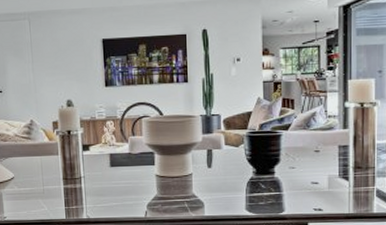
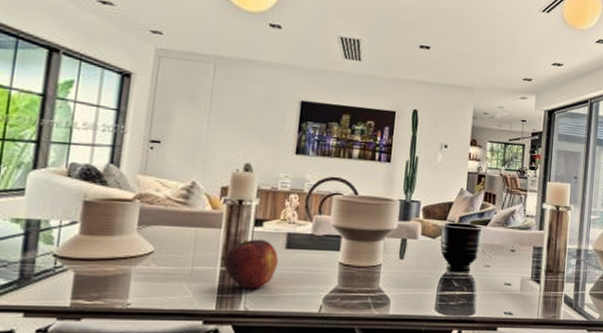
fruit: none [65,160,106,202] -> present [224,239,278,290]

